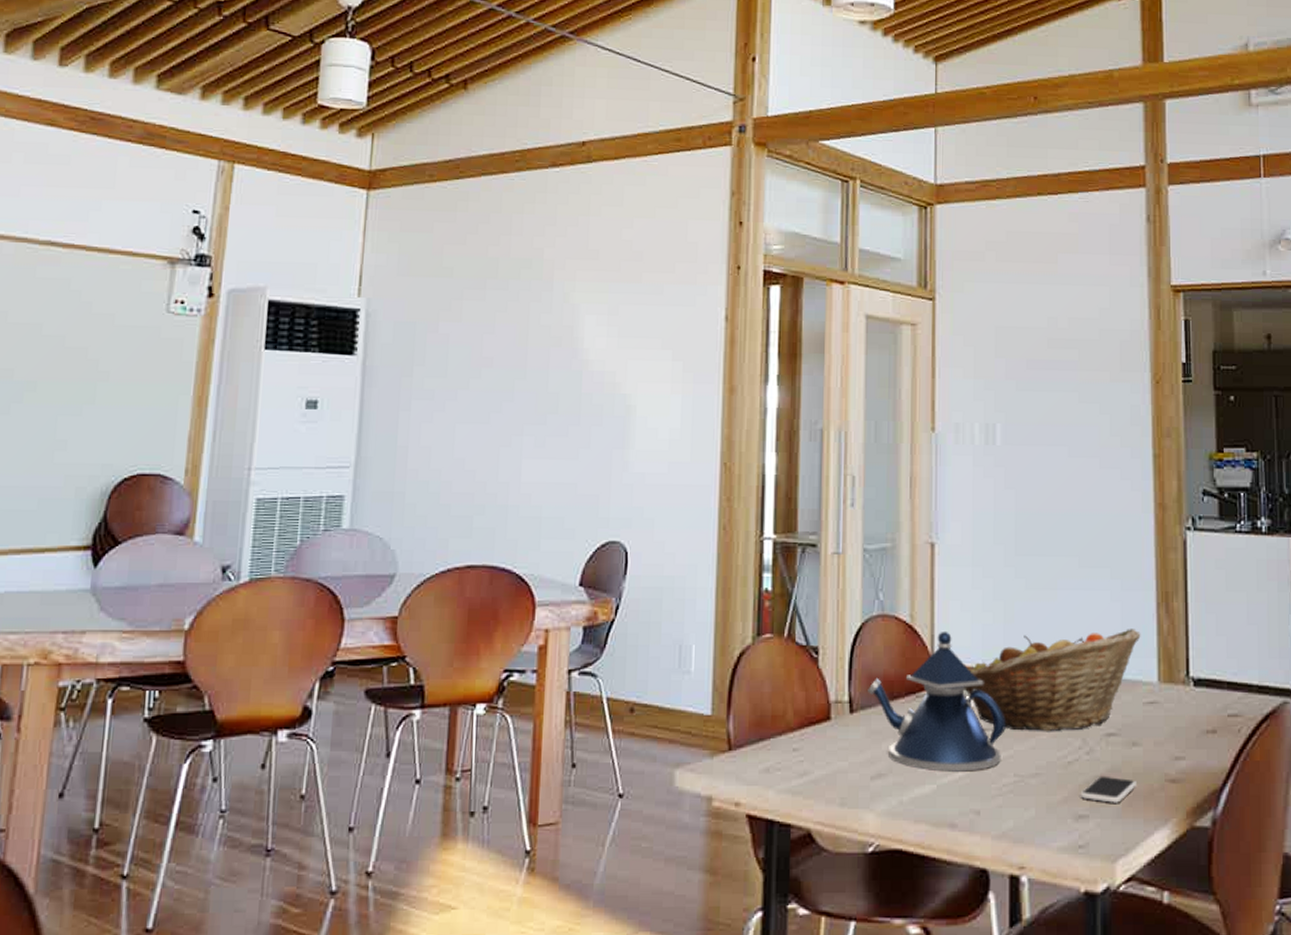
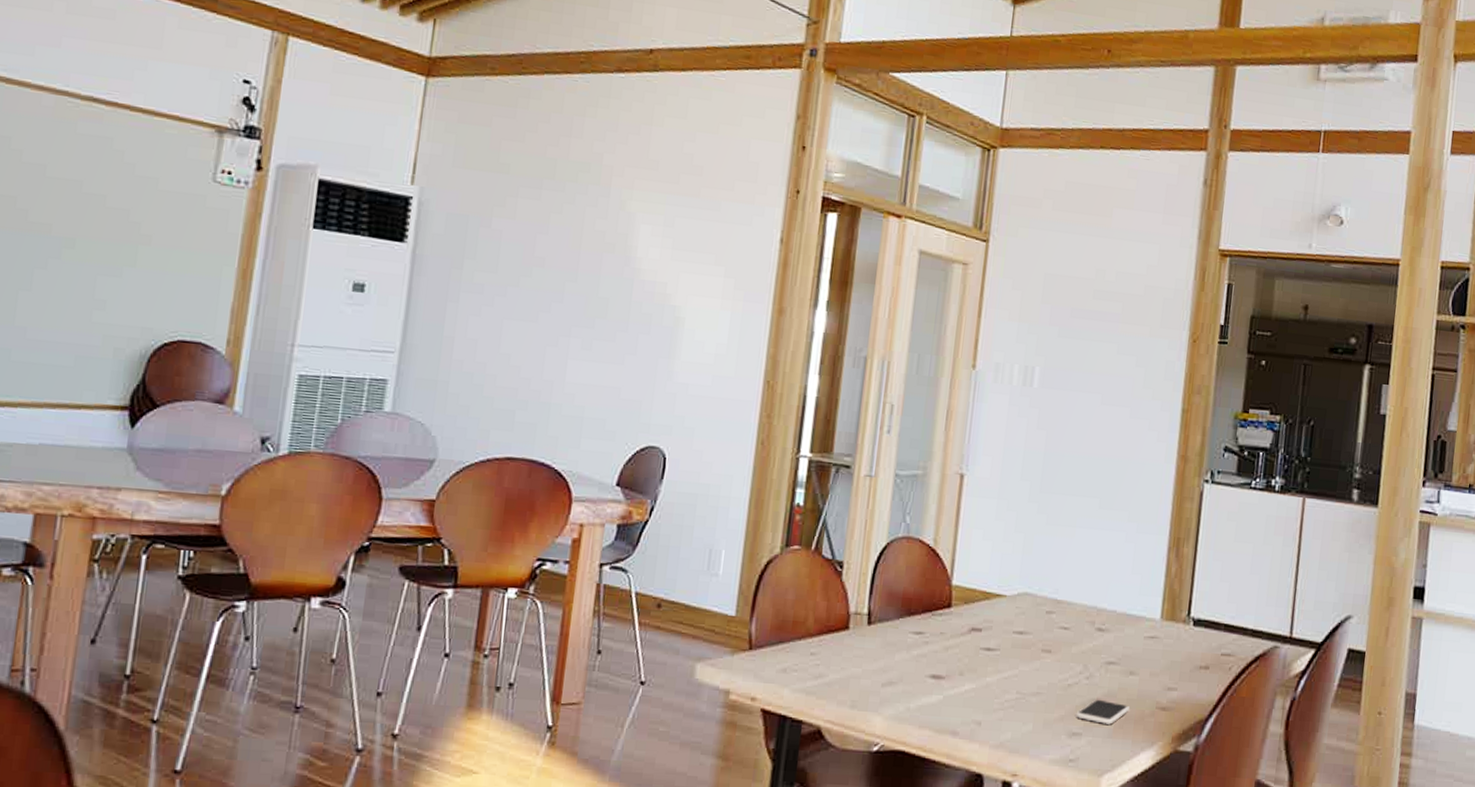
teapot: present [868,630,1006,772] -> none [886,556,1014,686]
fruit basket: present [964,629,1141,731] -> none [978,566,1150,656]

